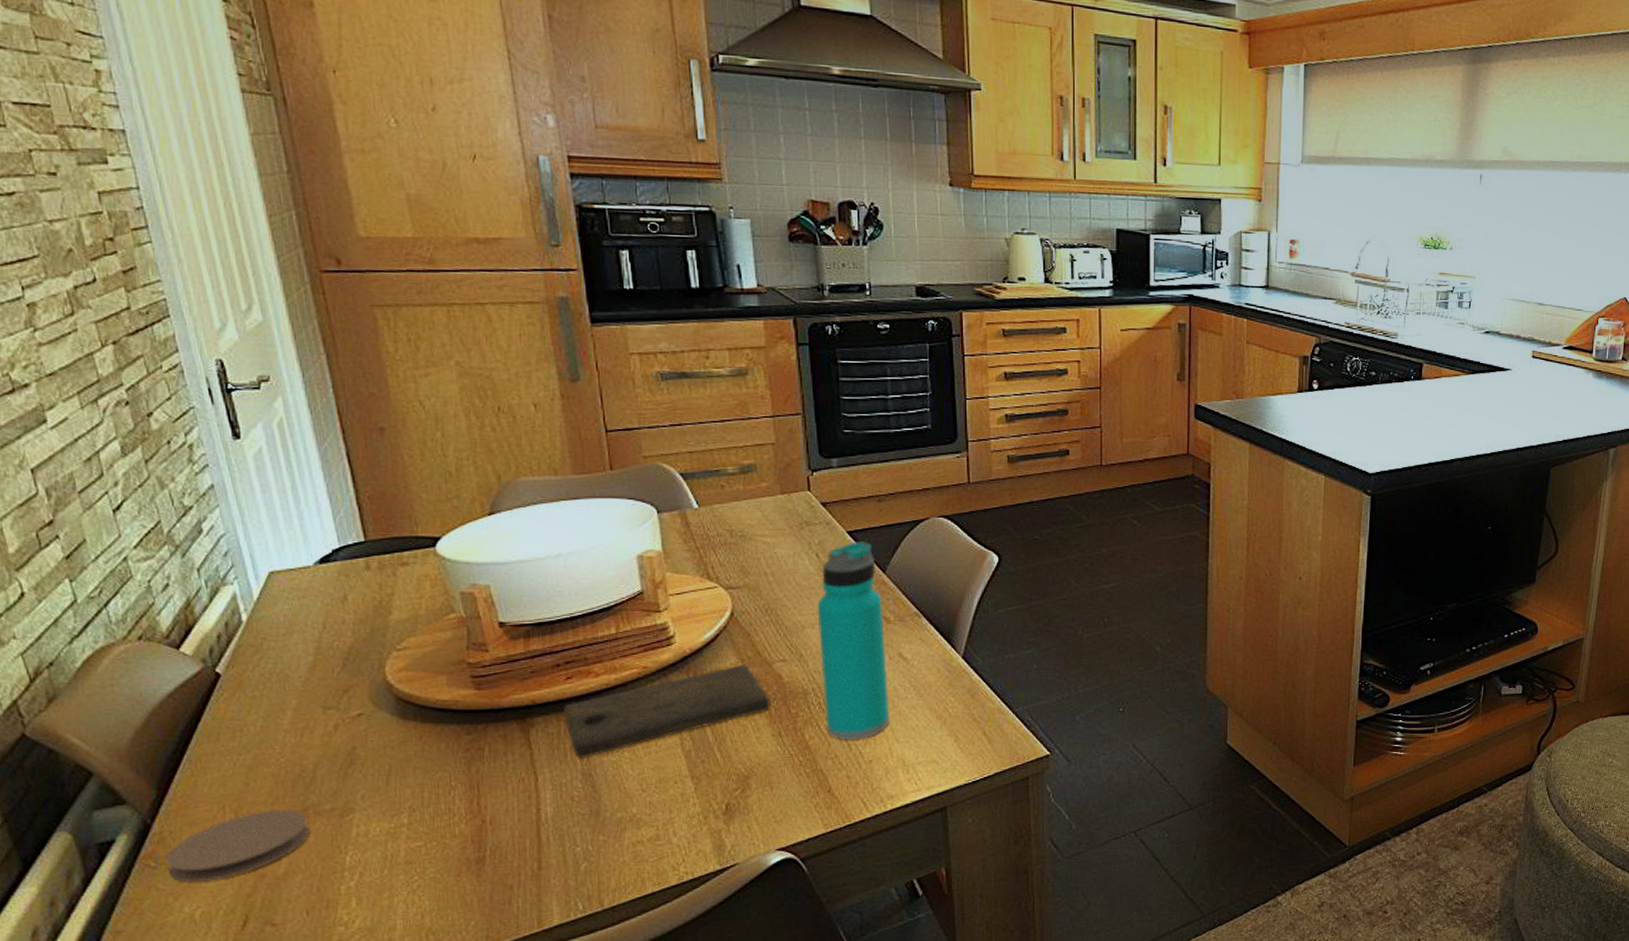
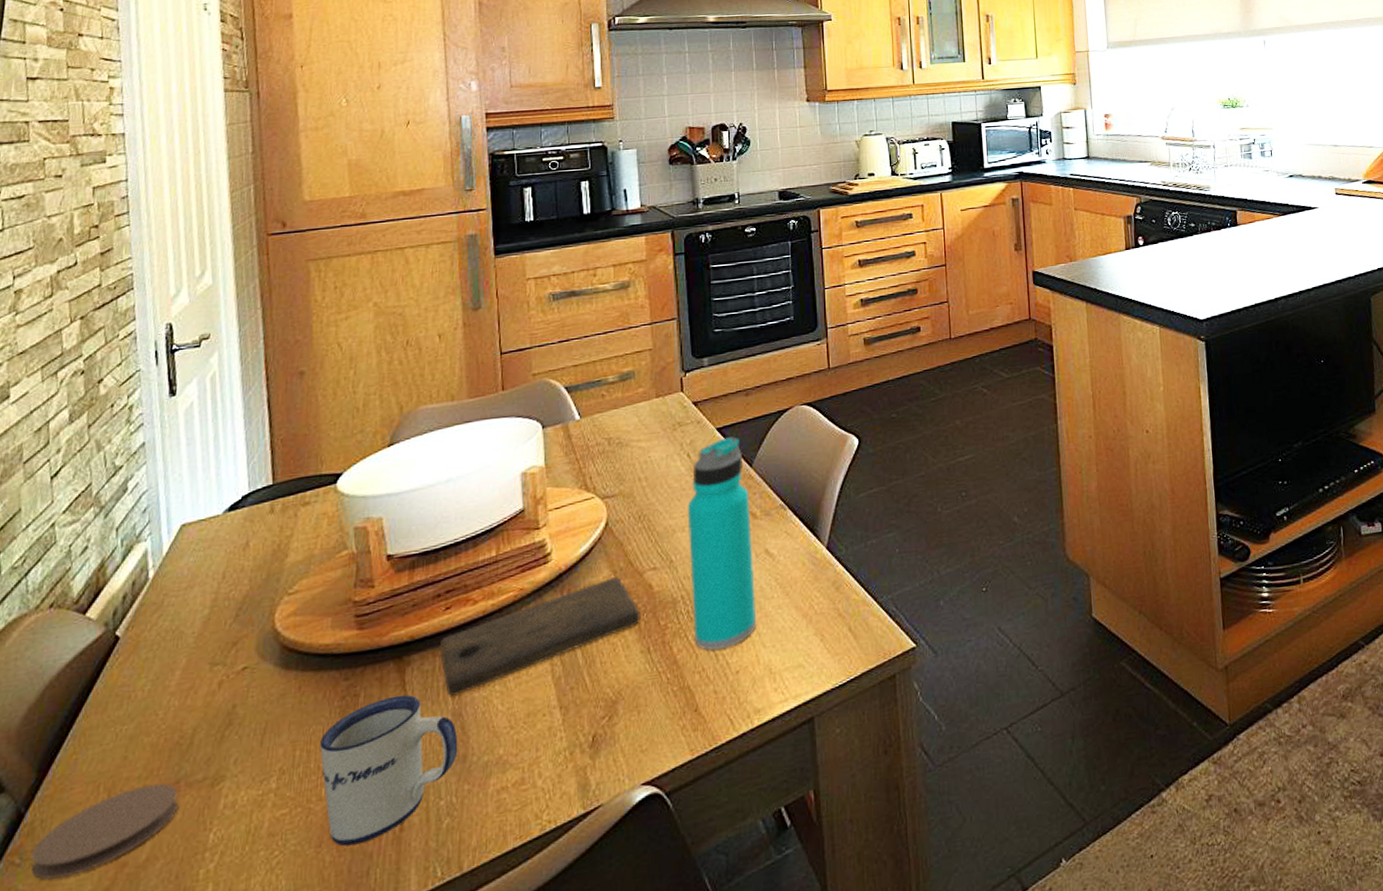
mug: none [448,753,591,878] -> present [320,694,458,847]

